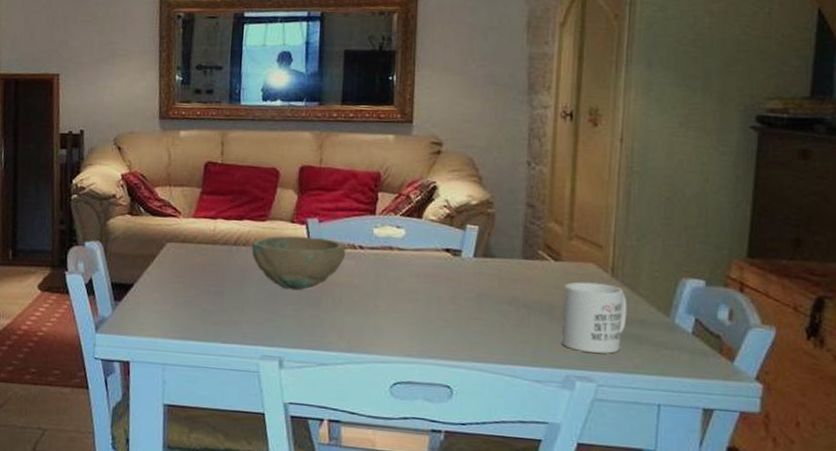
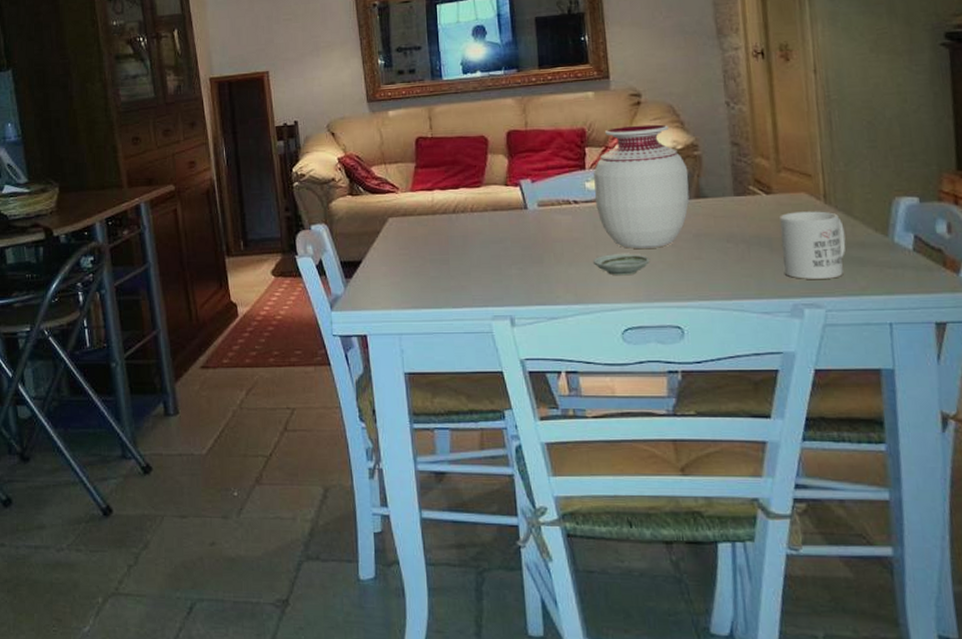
bowl: present [251,236,346,291] -> none [470,197,562,250]
saucer: none [371,305,428,329] -> present [593,254,650,276]
vase: none [381,175,479,304] -> present [594,124,690,249]

